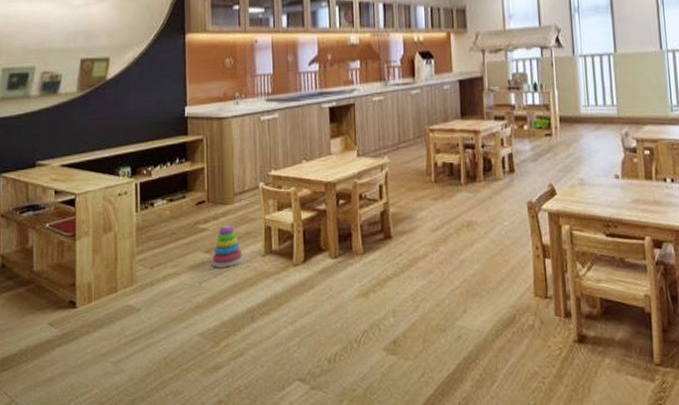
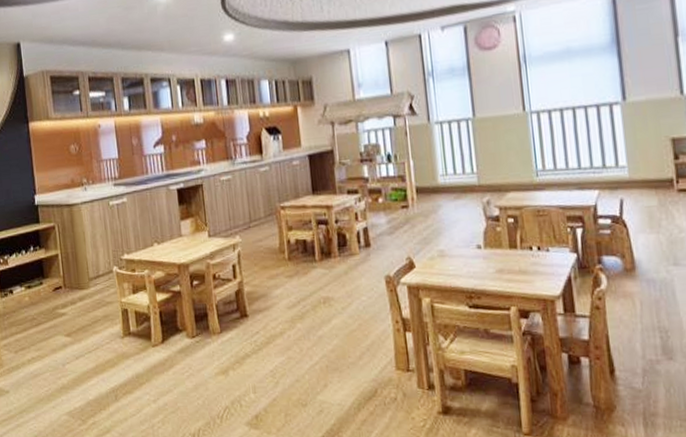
stacking toy: present [211,225,244,268] -> none [72,309,104,351]

